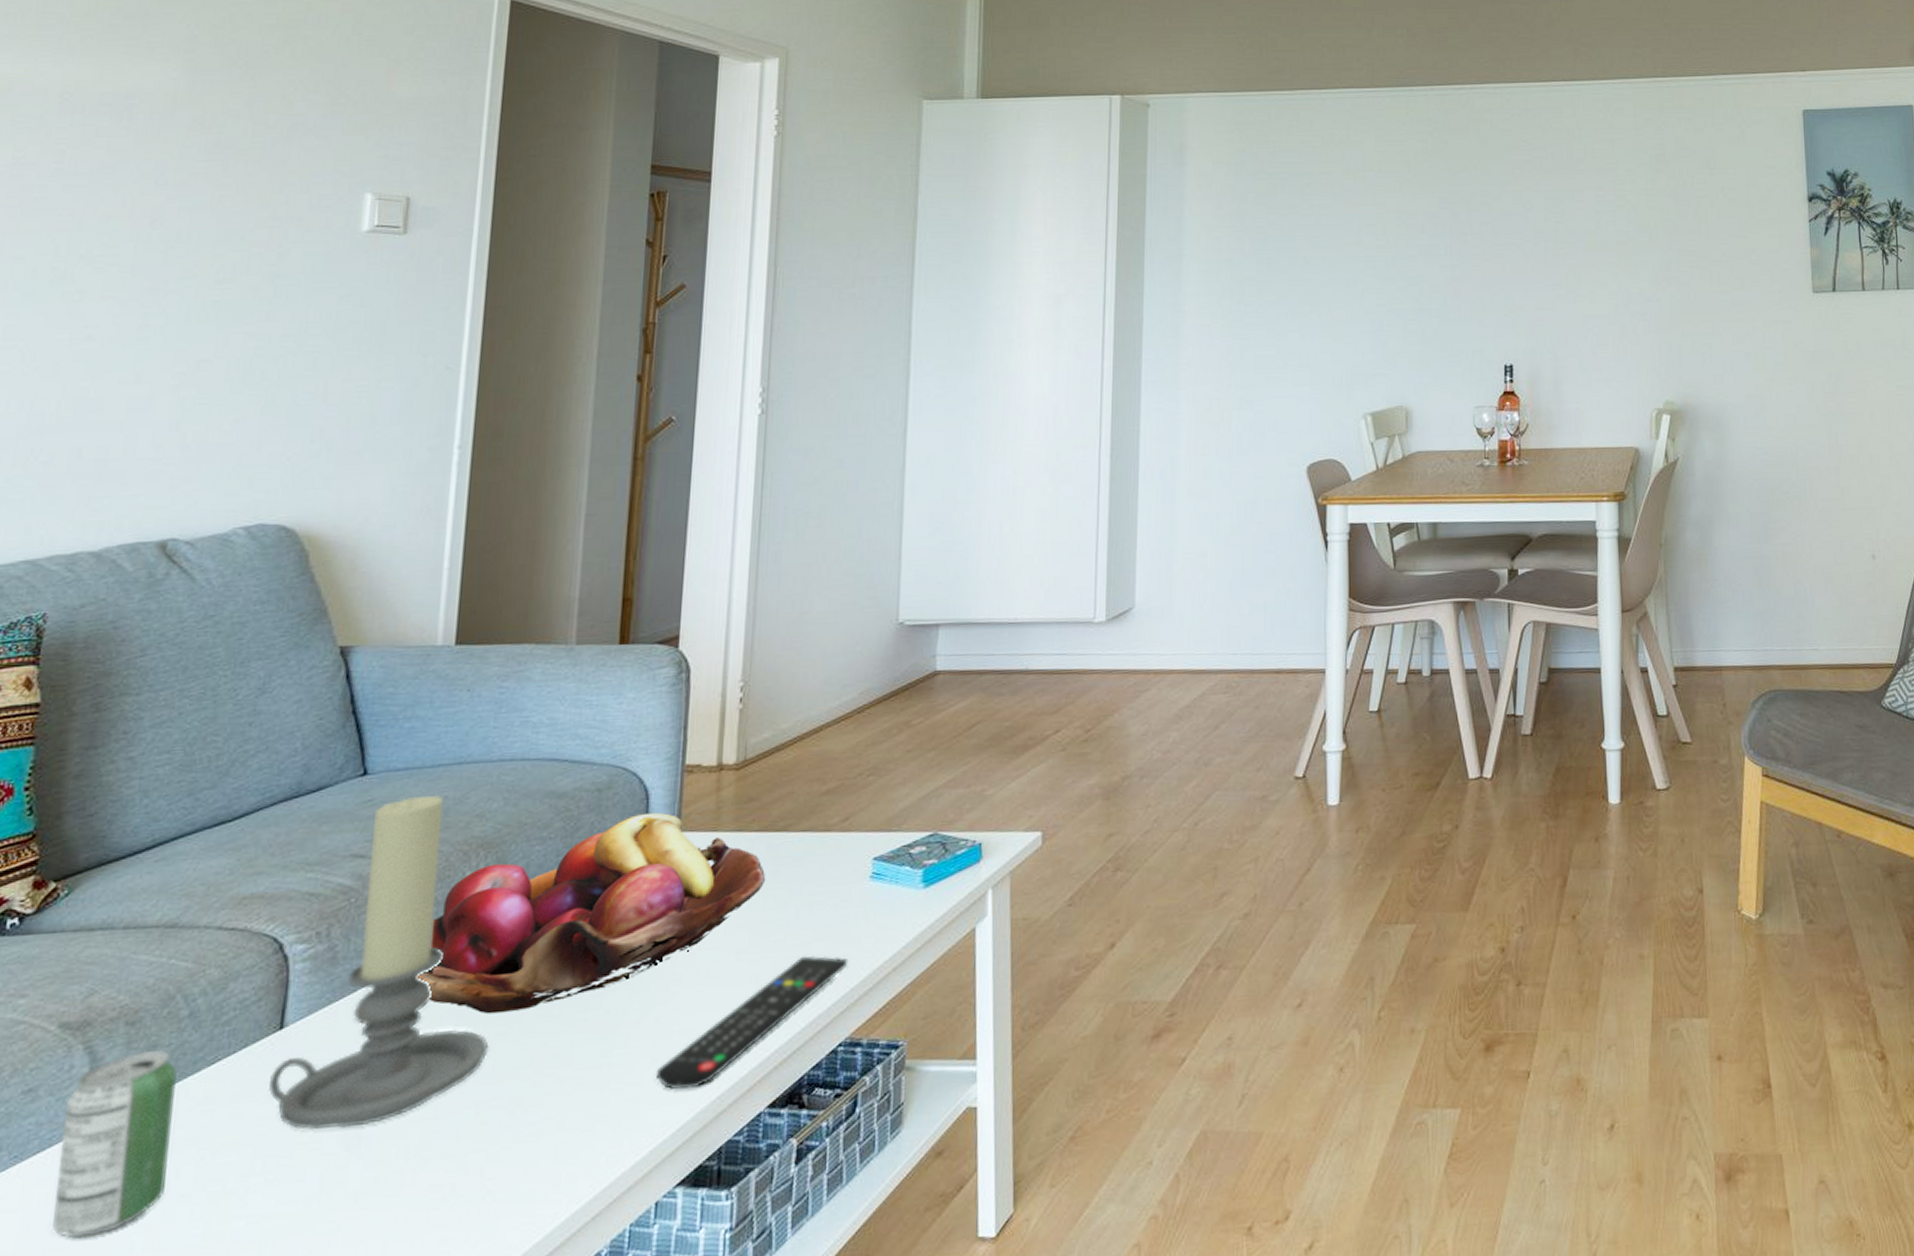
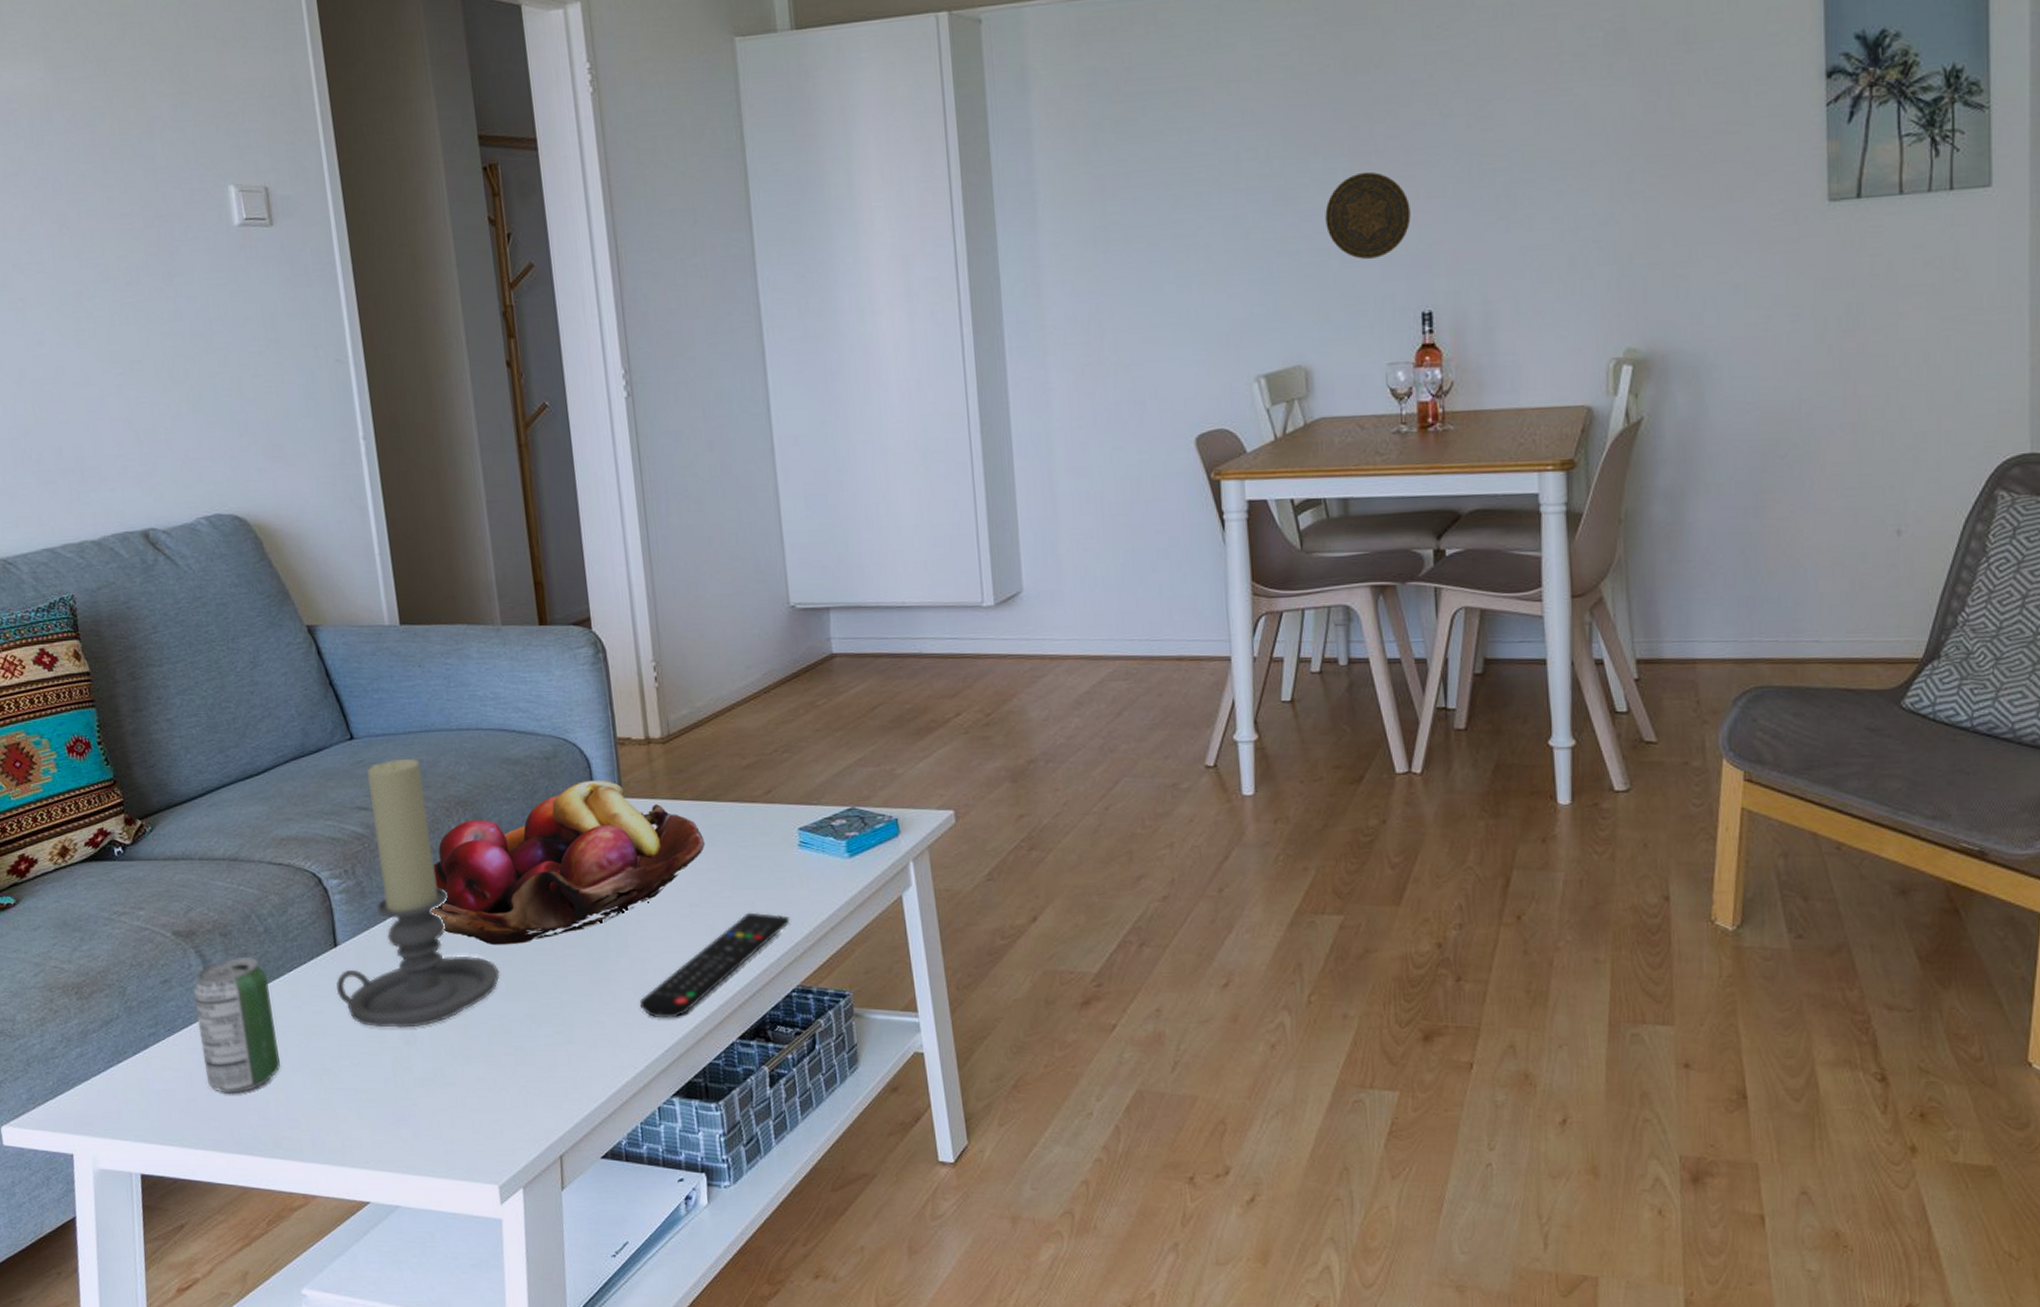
decorative plate: none [1429,249,1498,319] -> present [1325,171,1411,259]

